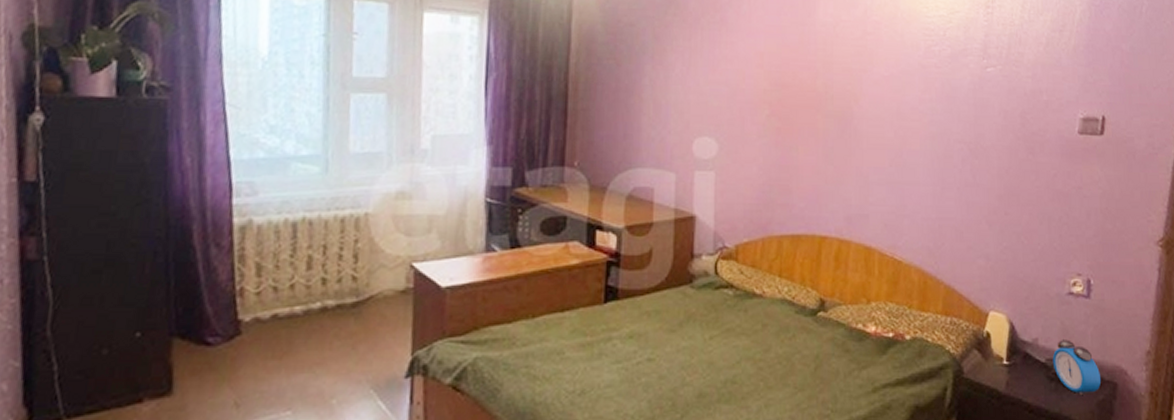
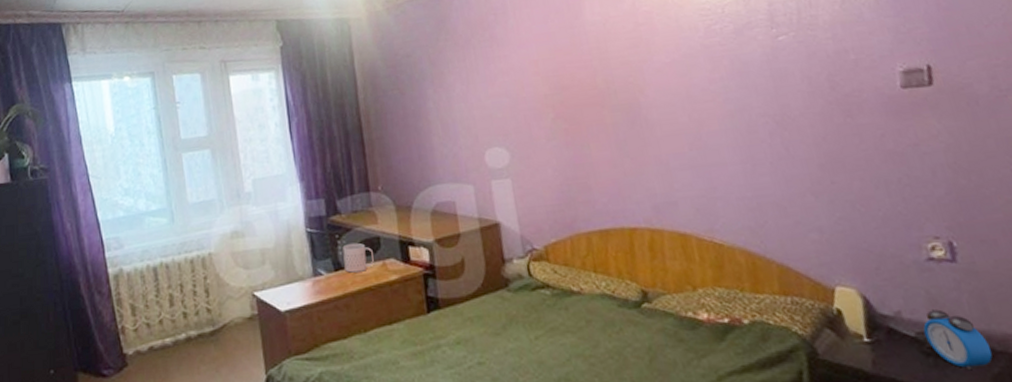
mug: none [522,220,558,252] -> present [342,242,374,273]

